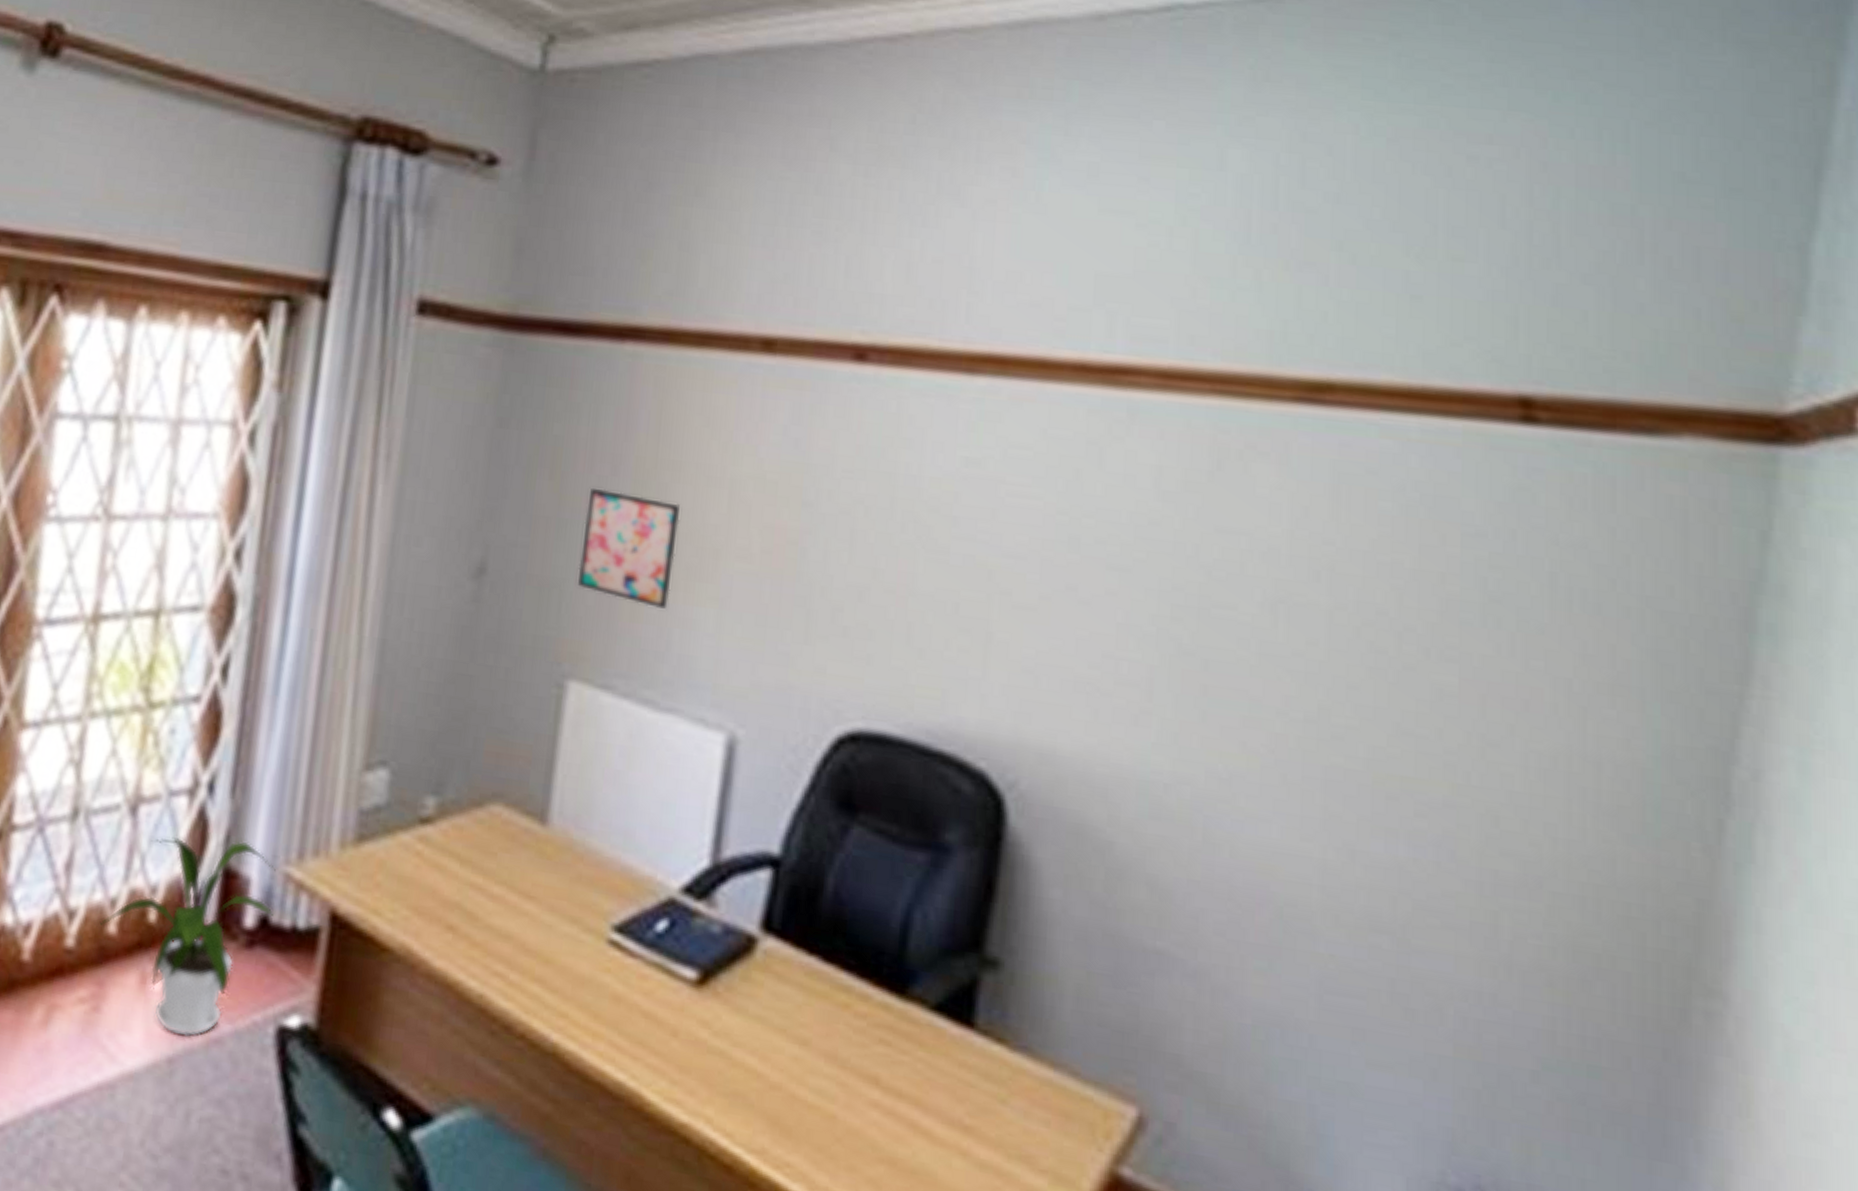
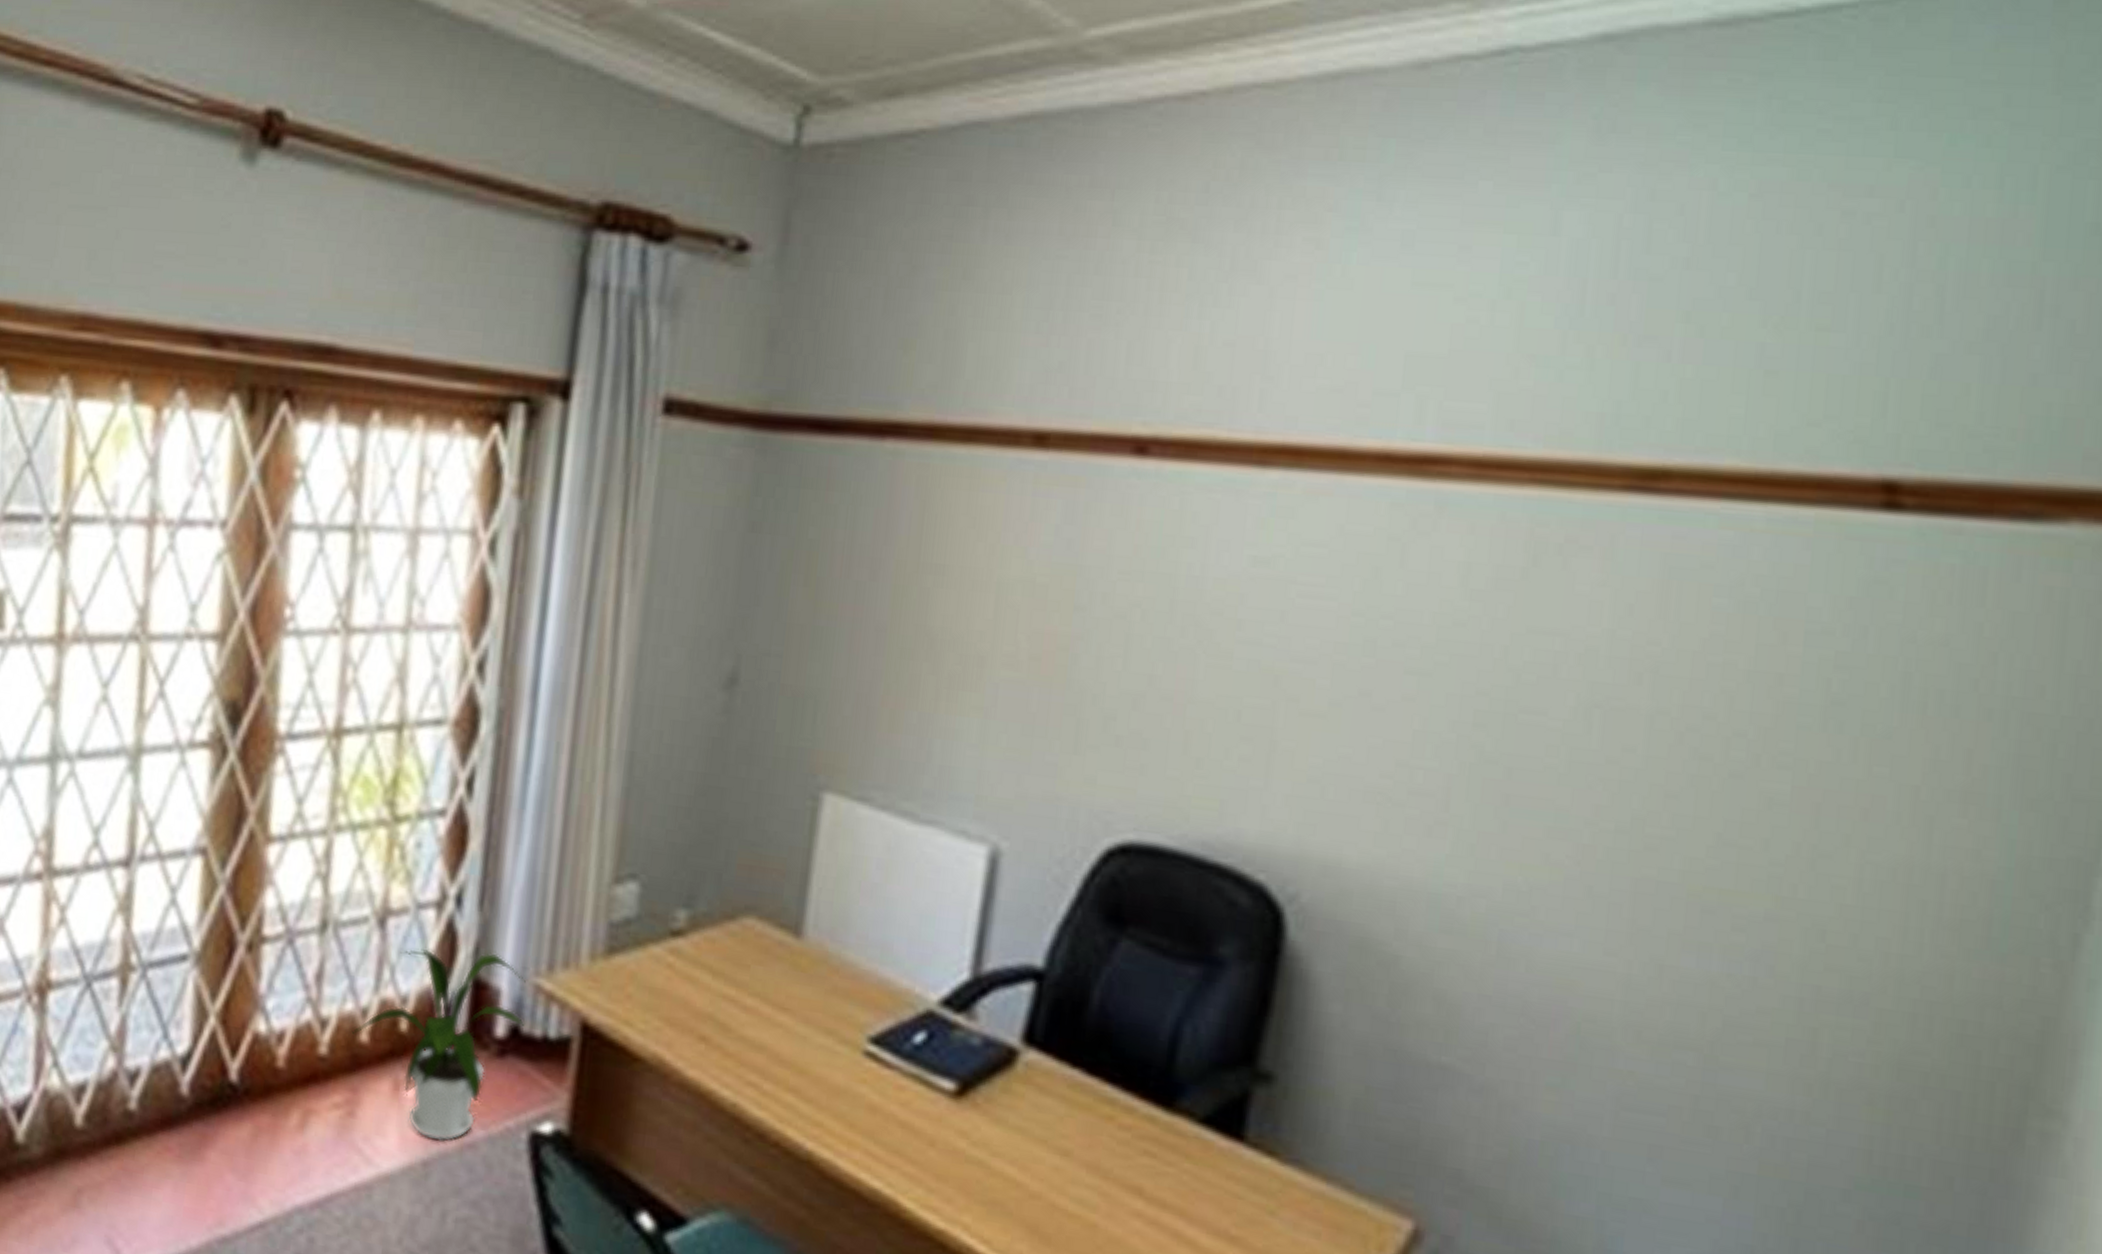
wall art: present [578,487,680,609] -> none [834,593,943,719]

